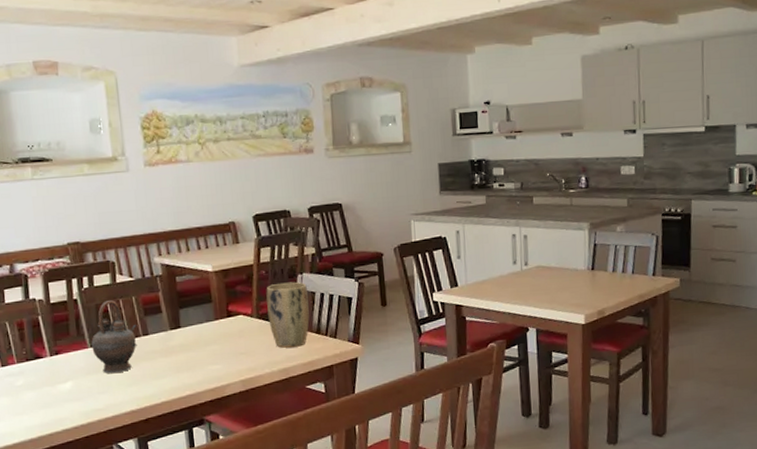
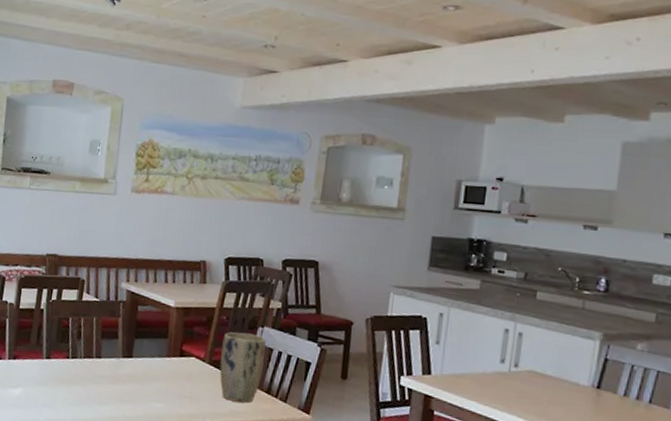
teapot: present [91,300,137,374] -> none [46,316,92,390]

